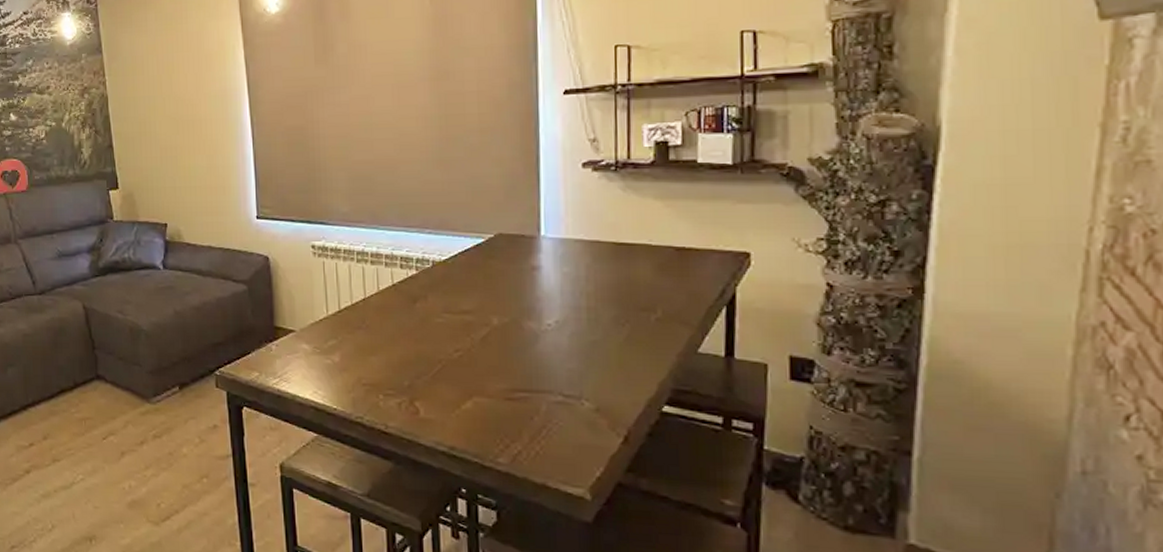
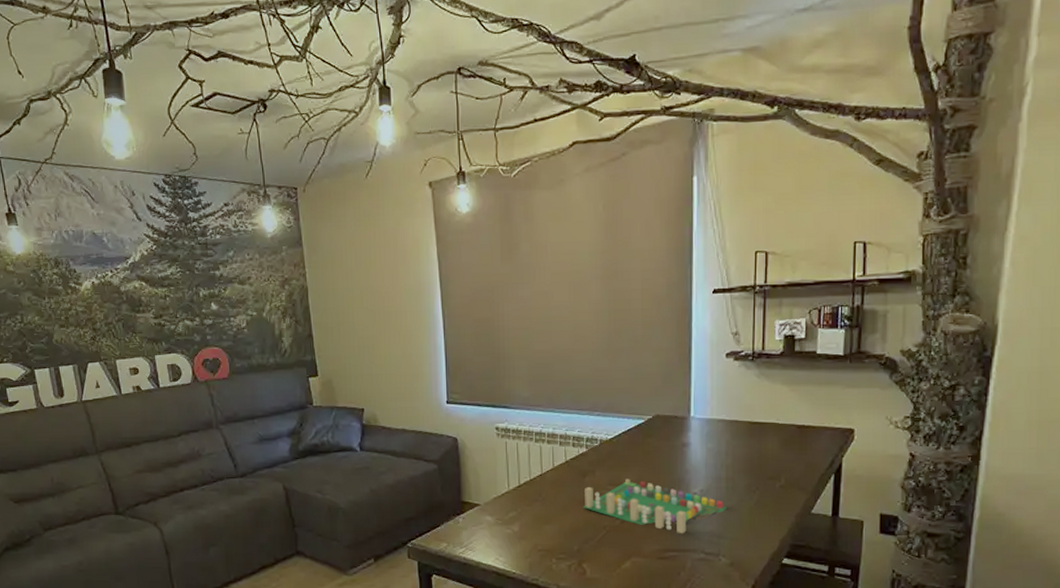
board game: none [413,305,591,372] -> present [582,478,728,534]

